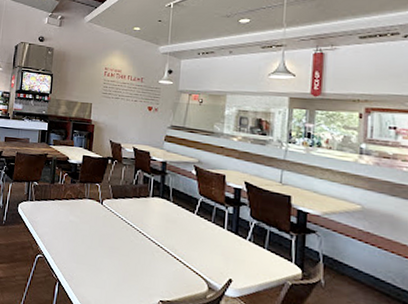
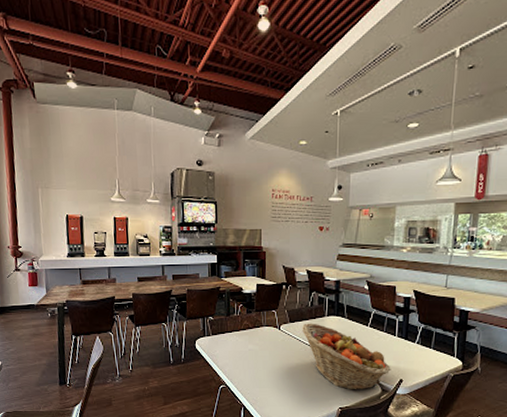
fruit basket: none [125,201,219,285] -> present [302,323,391,390]

